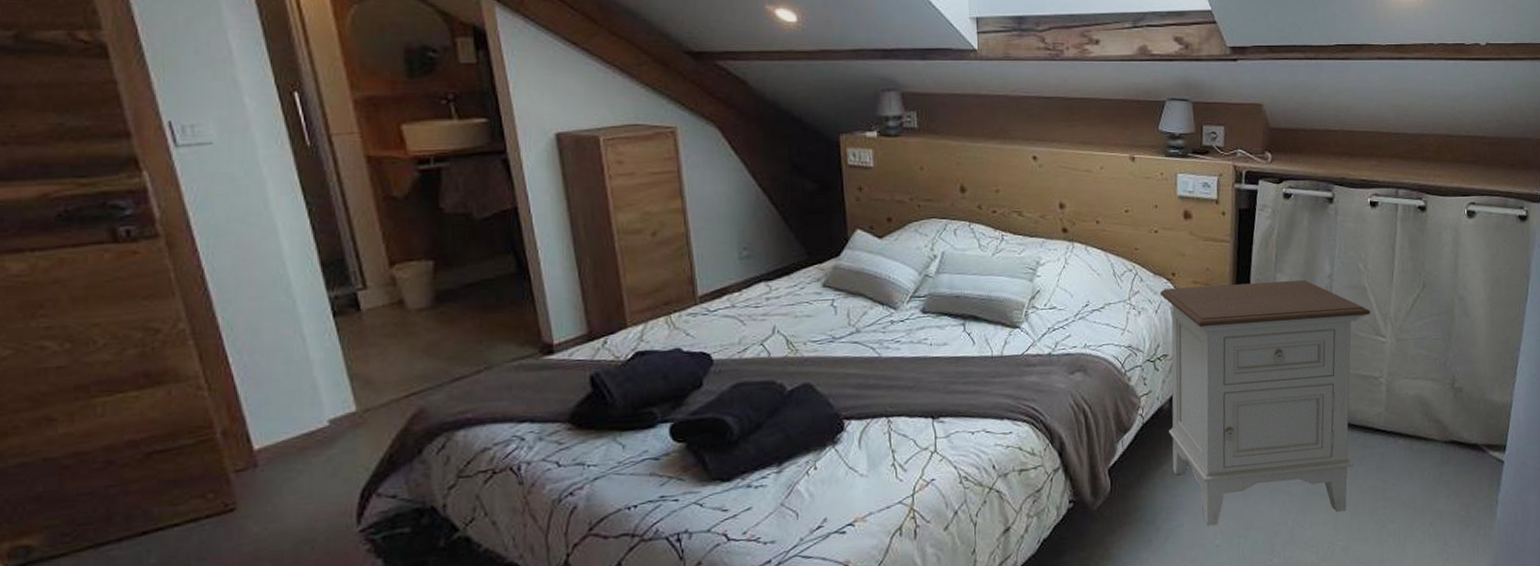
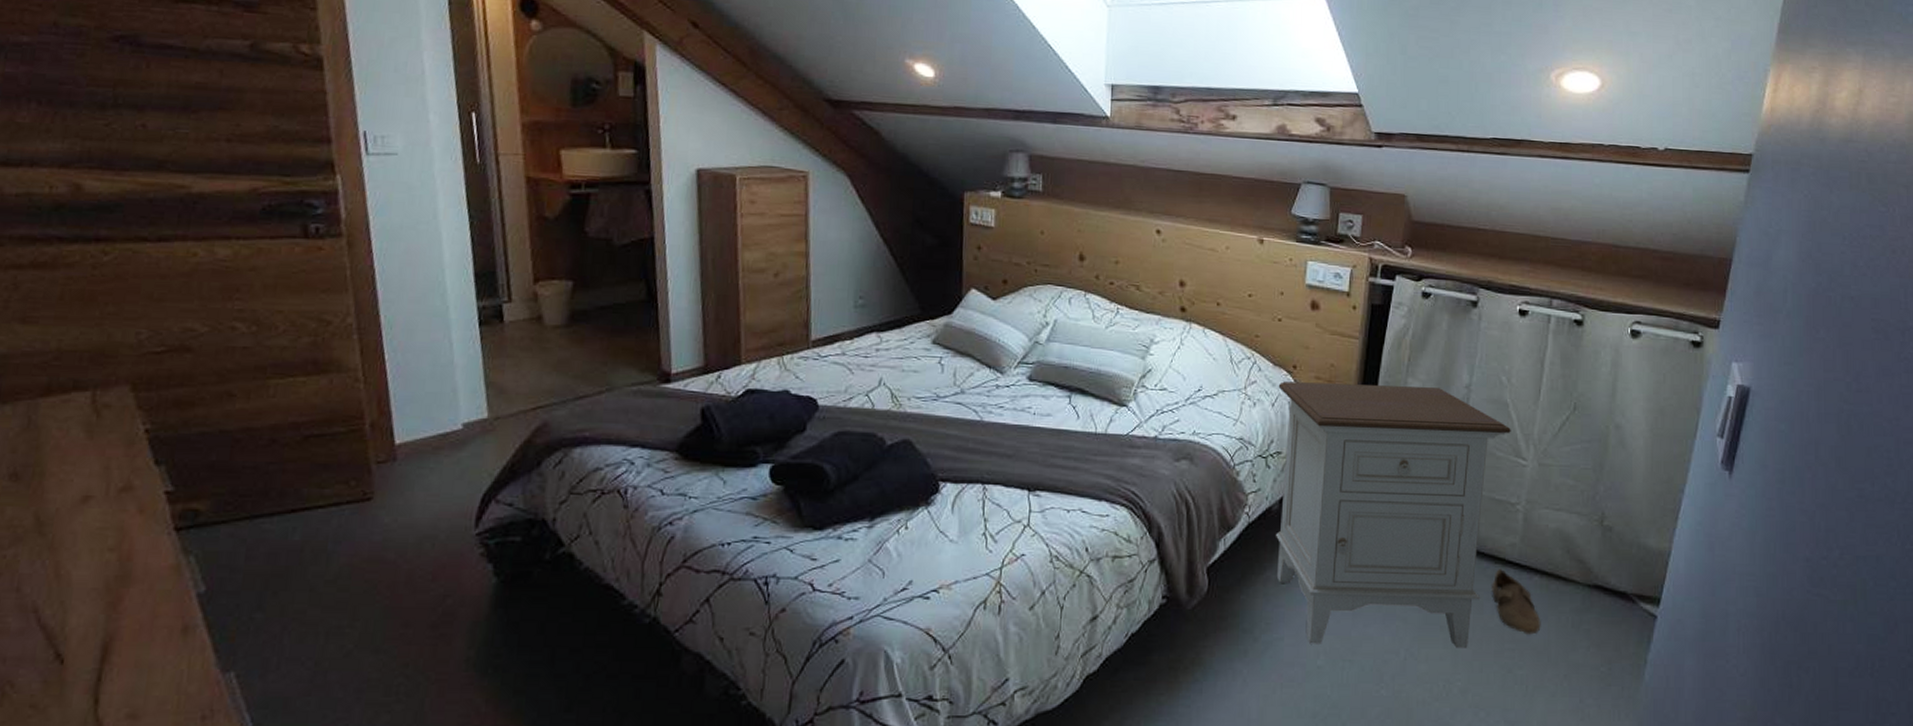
shoe: none [1363,436,1408,492] -> present [1492,568,1541,635]

